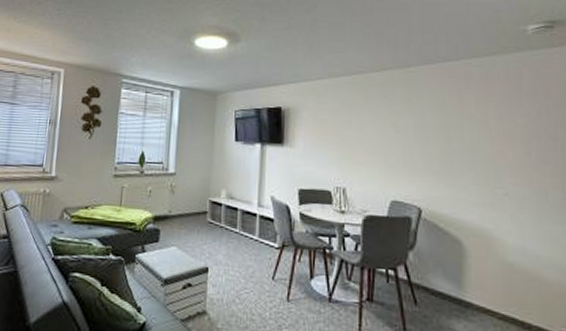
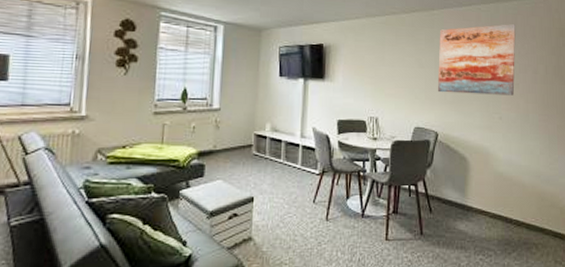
wall art: none [418,80,524,167] -> present [438,24,516,96]

